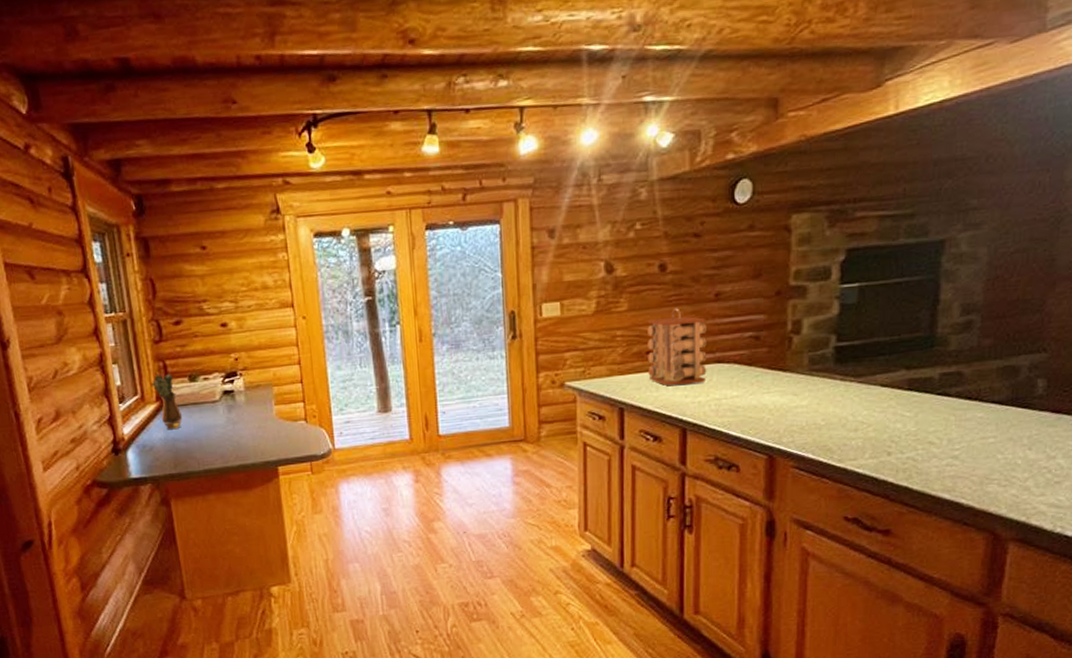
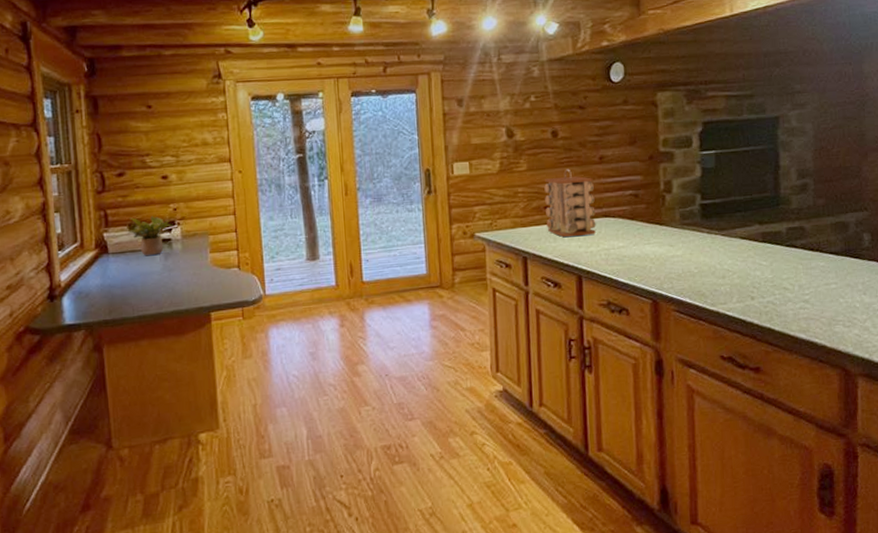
vase: present [151,373,182,430] -> none [91,221,119,277]
potted plant: none [188,366,236,409] -> present [127,216,174,256]

